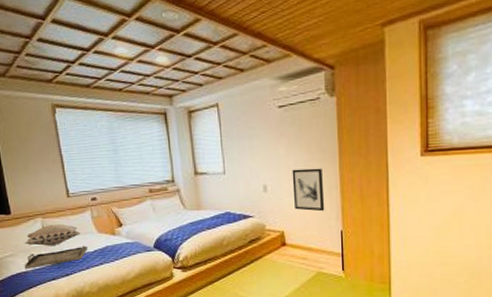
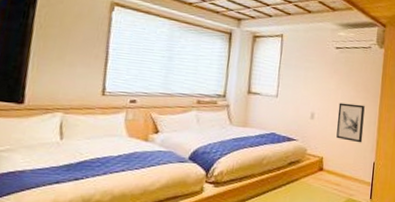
serving tray: present [24,245,88,269] -> none [21,148,112,168]
decorative pillow: present [25,224,80,246] -> none [31,120,107,145]

